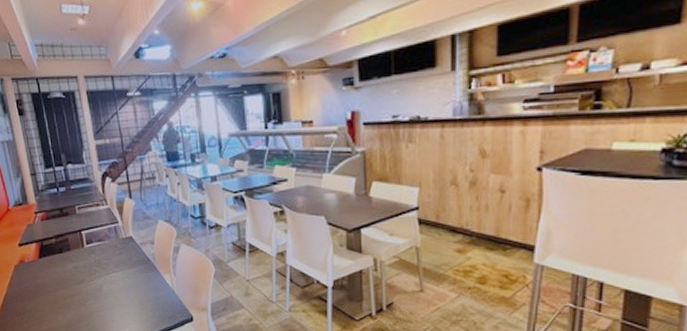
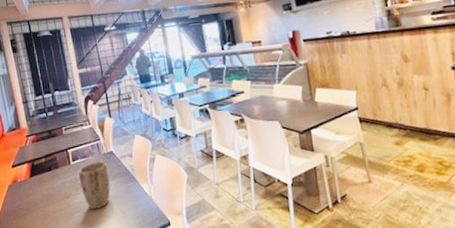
plant pot: none [93,247,129,298] -> present [79,161,111,210]

